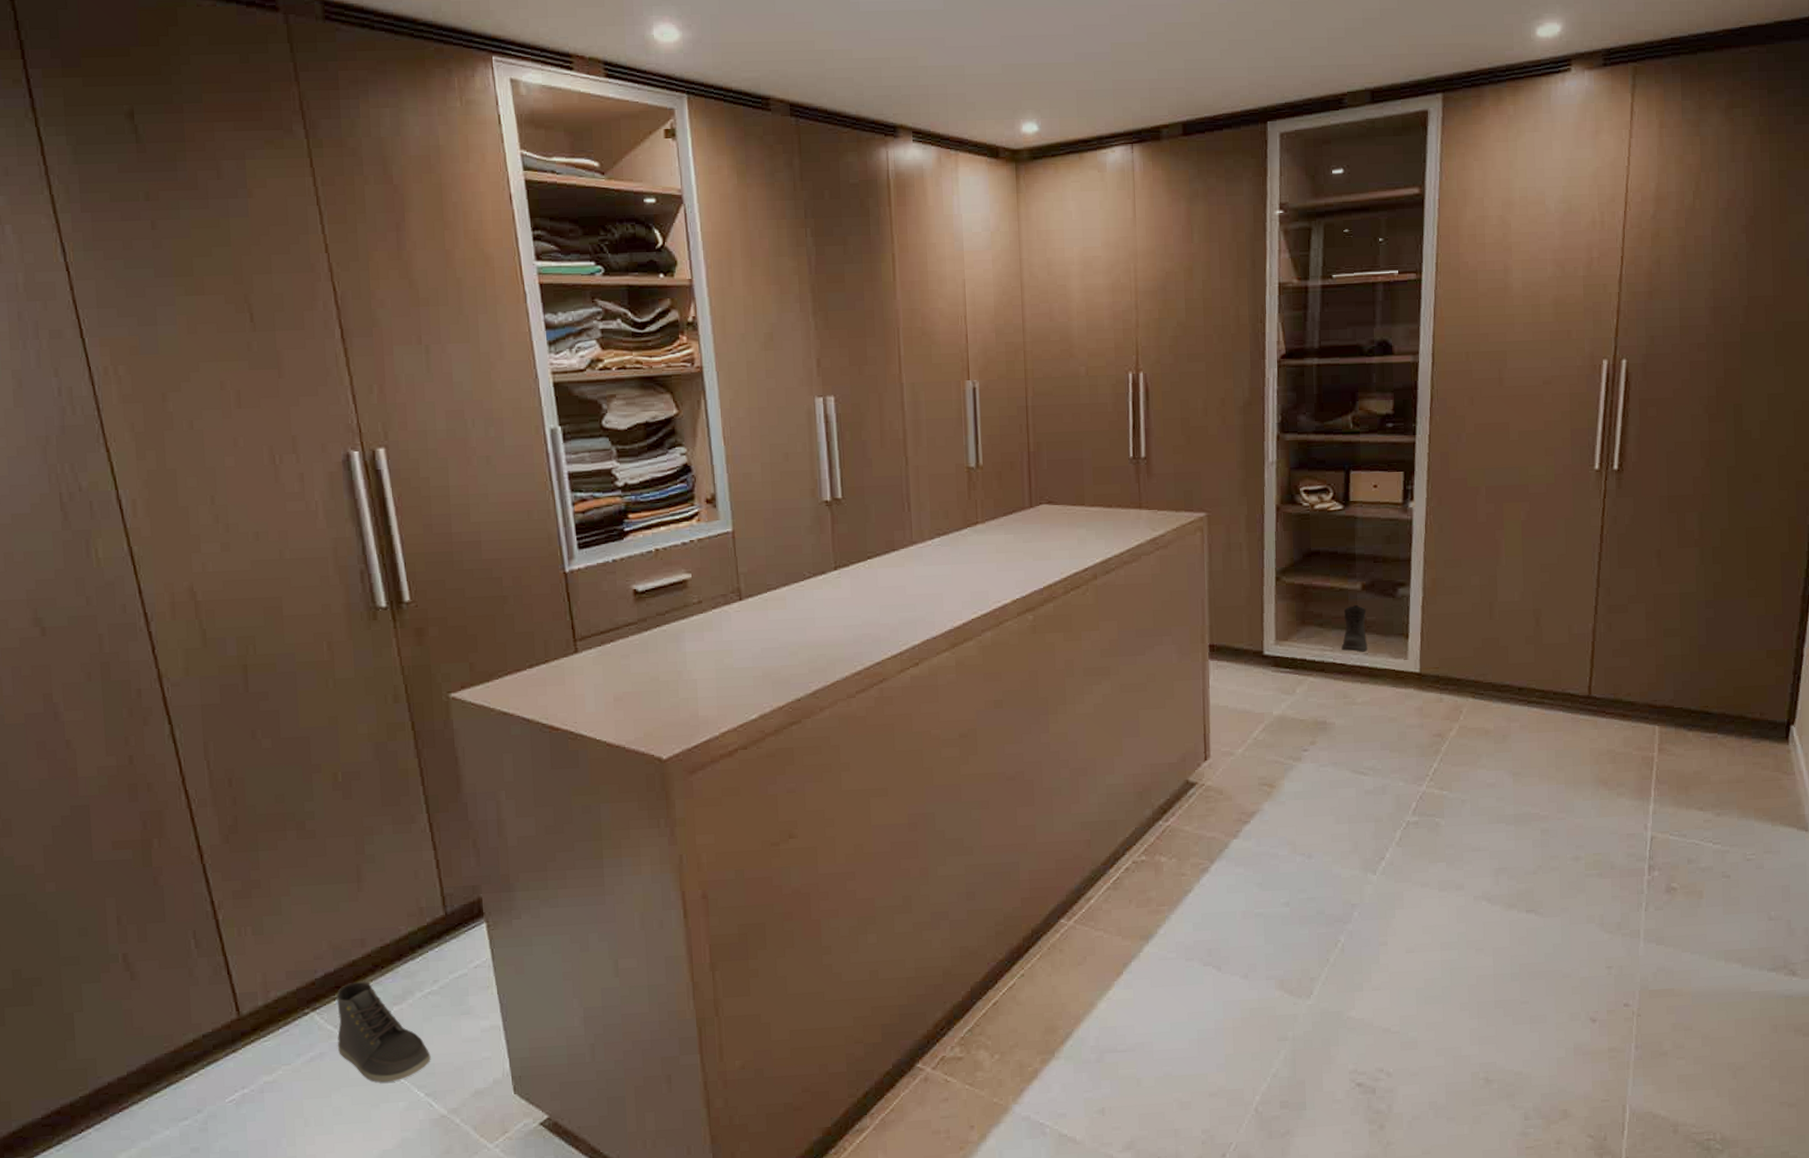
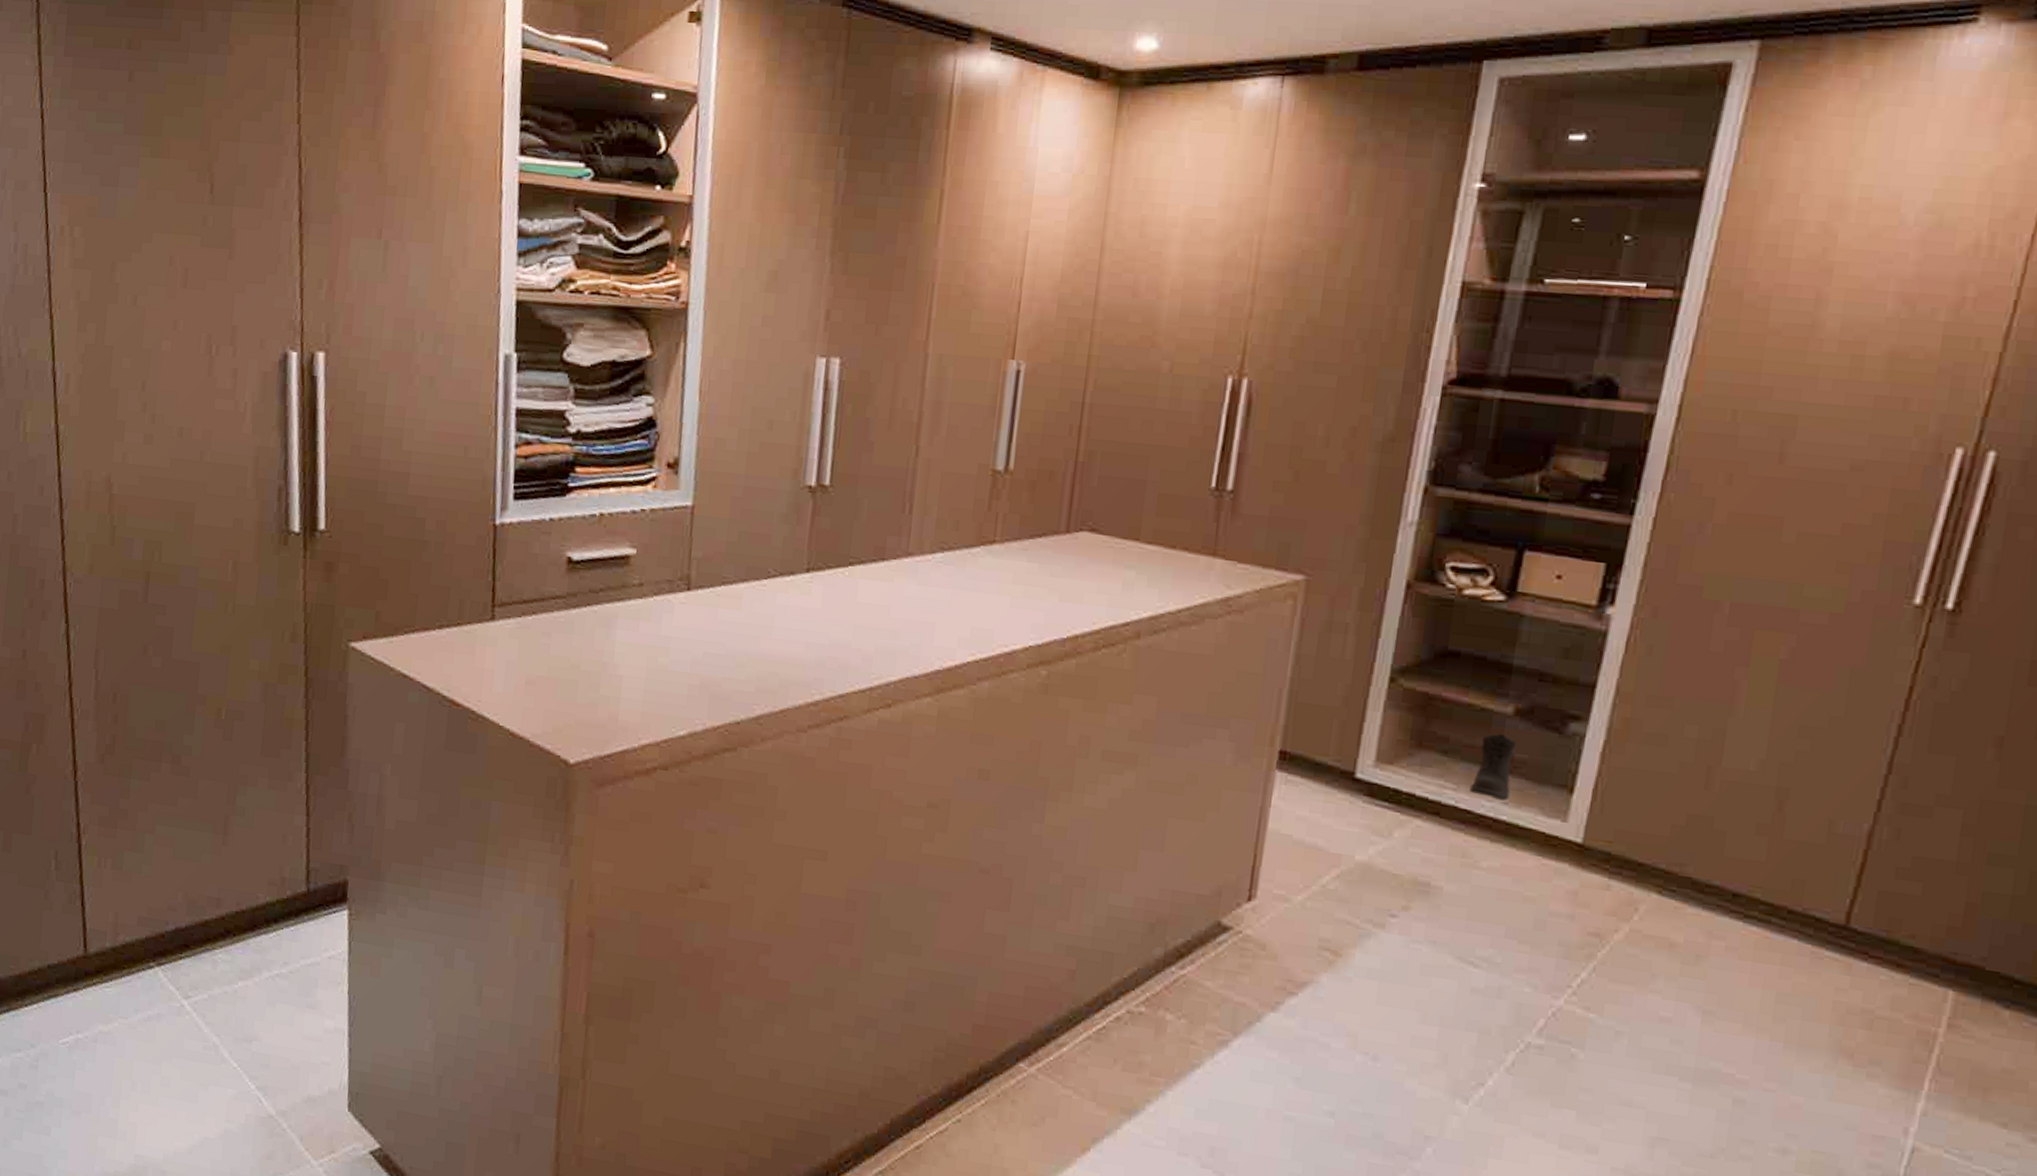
sneaker: present [336,981,431,1083] -> none [176,944,269,1065]

